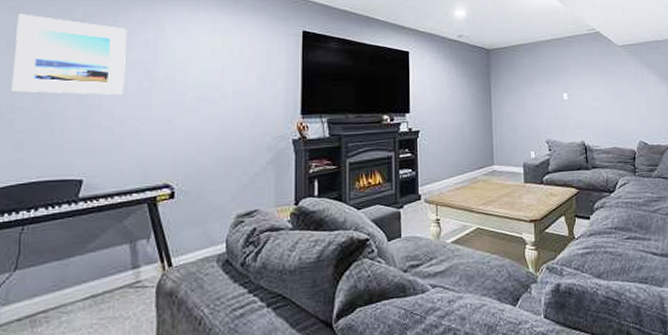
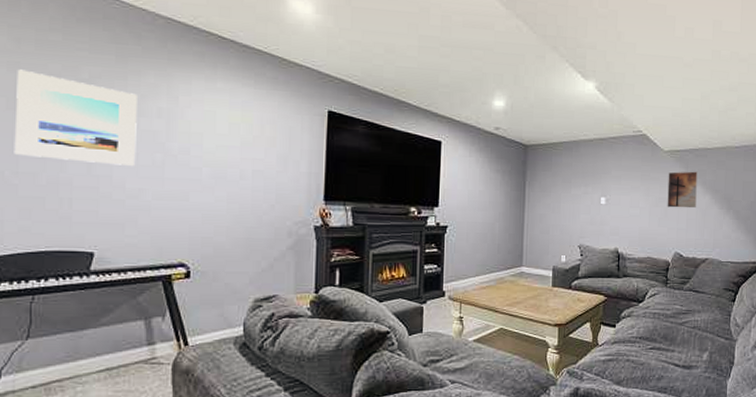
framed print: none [624,63,655,99] -> present [667,171,698,209]

